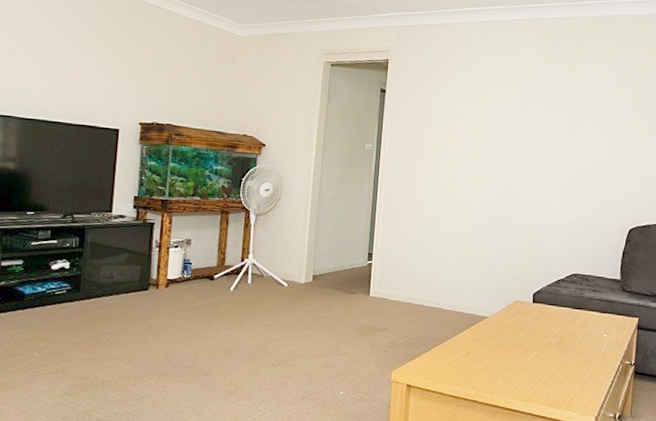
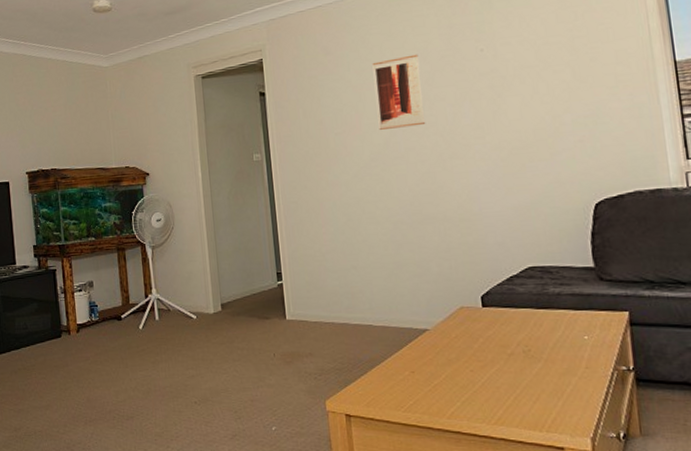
wall art: none [477,82,519,144] -> present [372,54,426,130]

